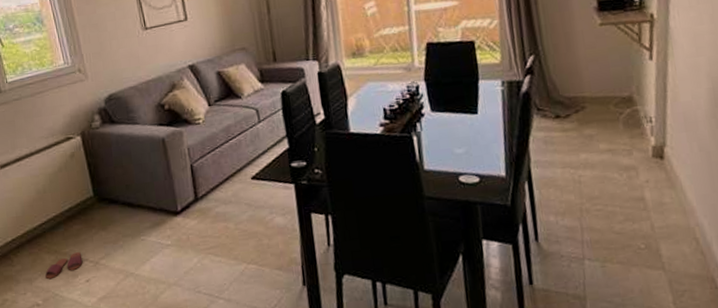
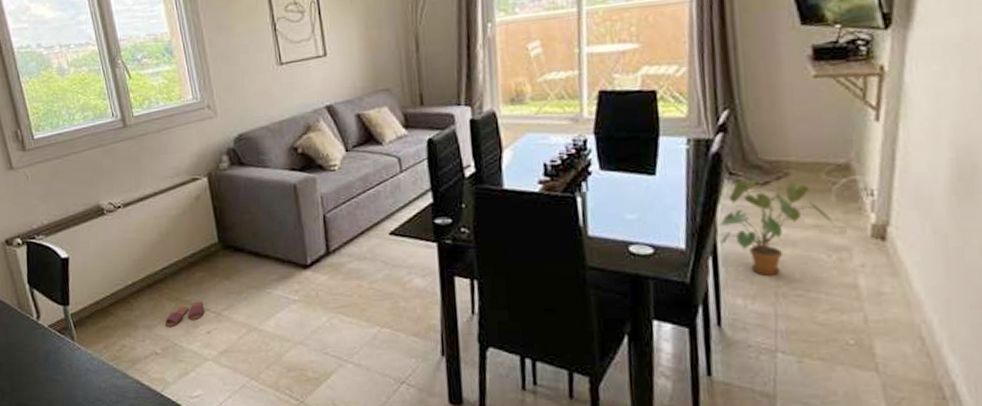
house plant: none [531,113,623,195] -> present [718,179,834,275]

